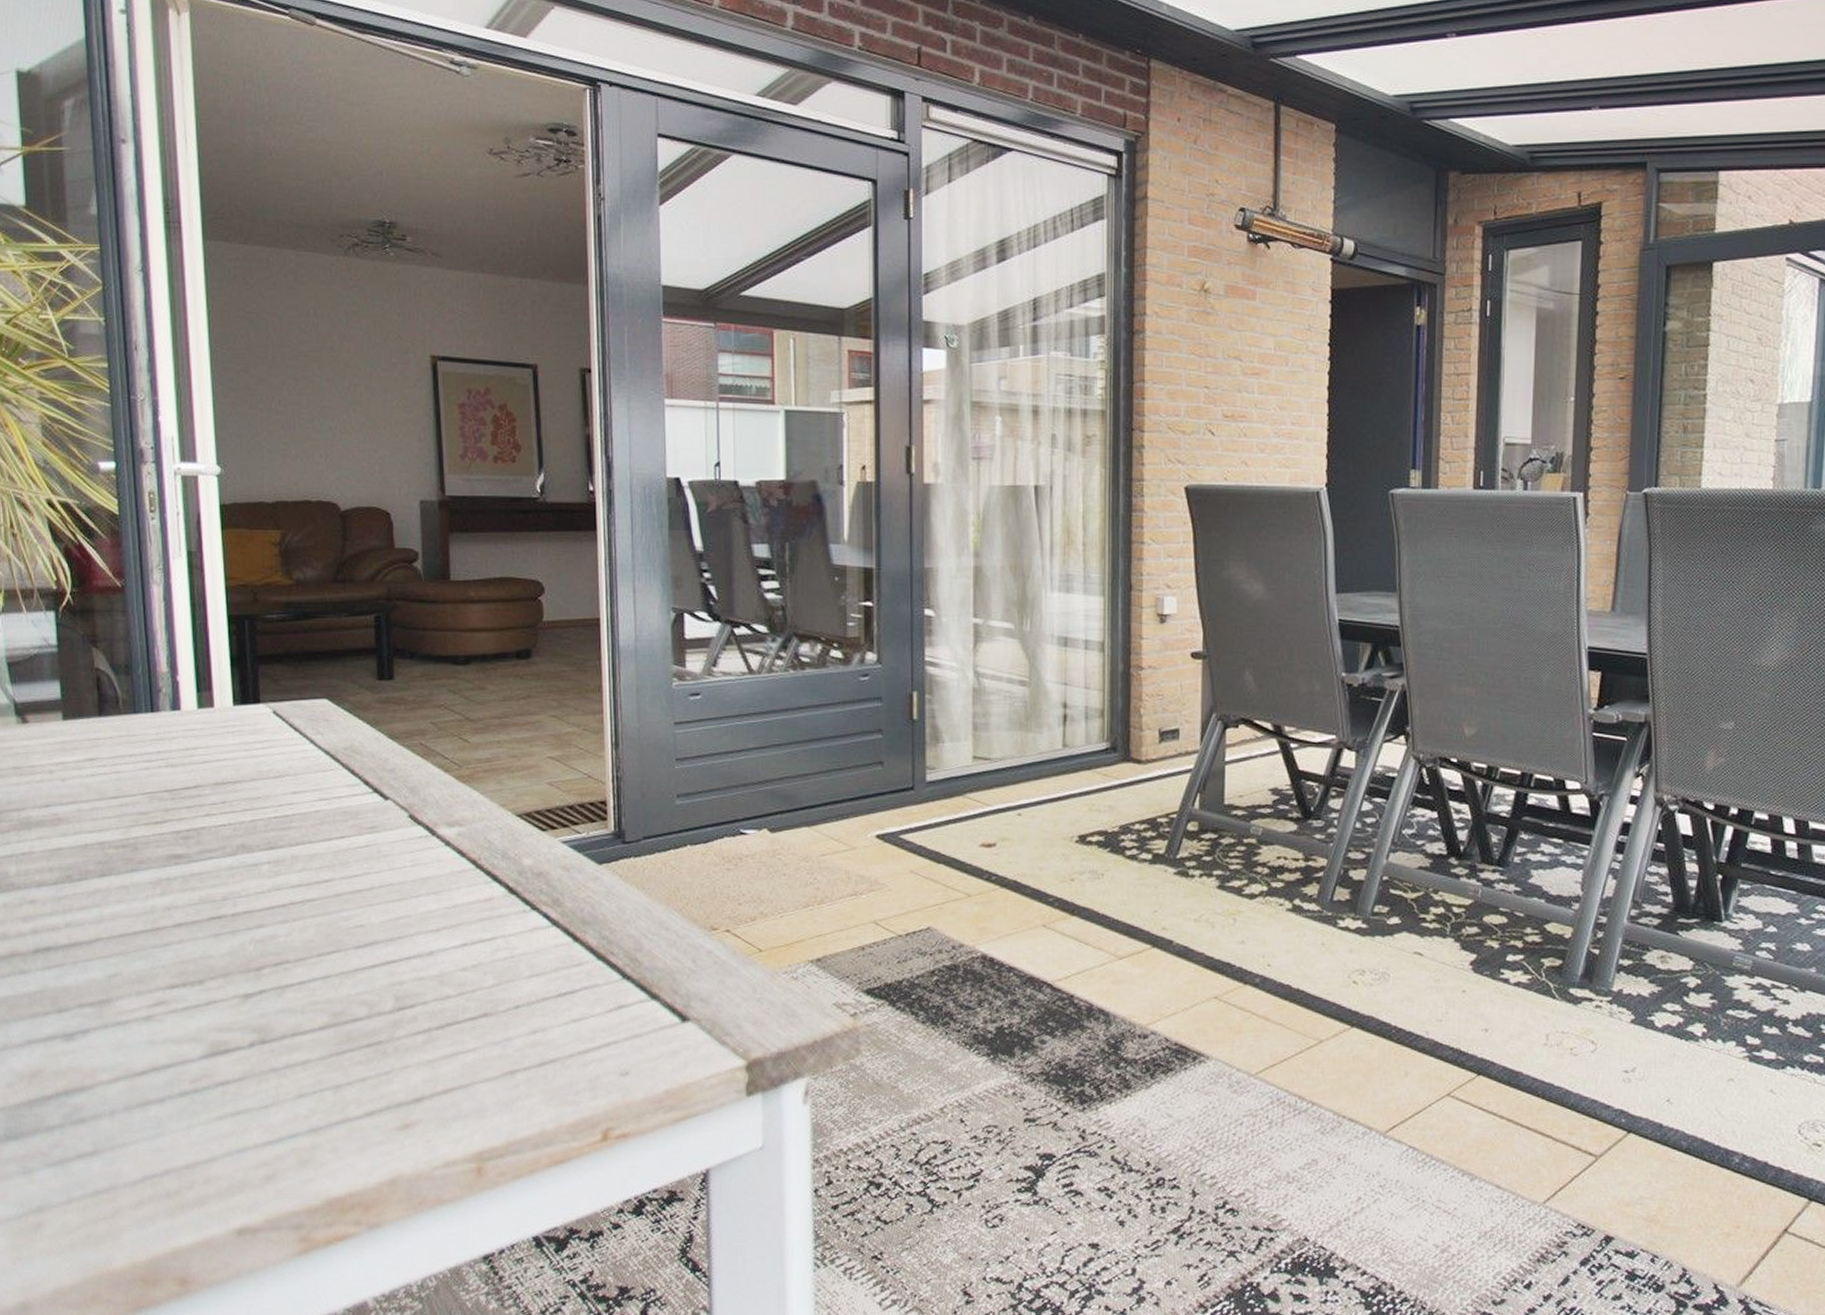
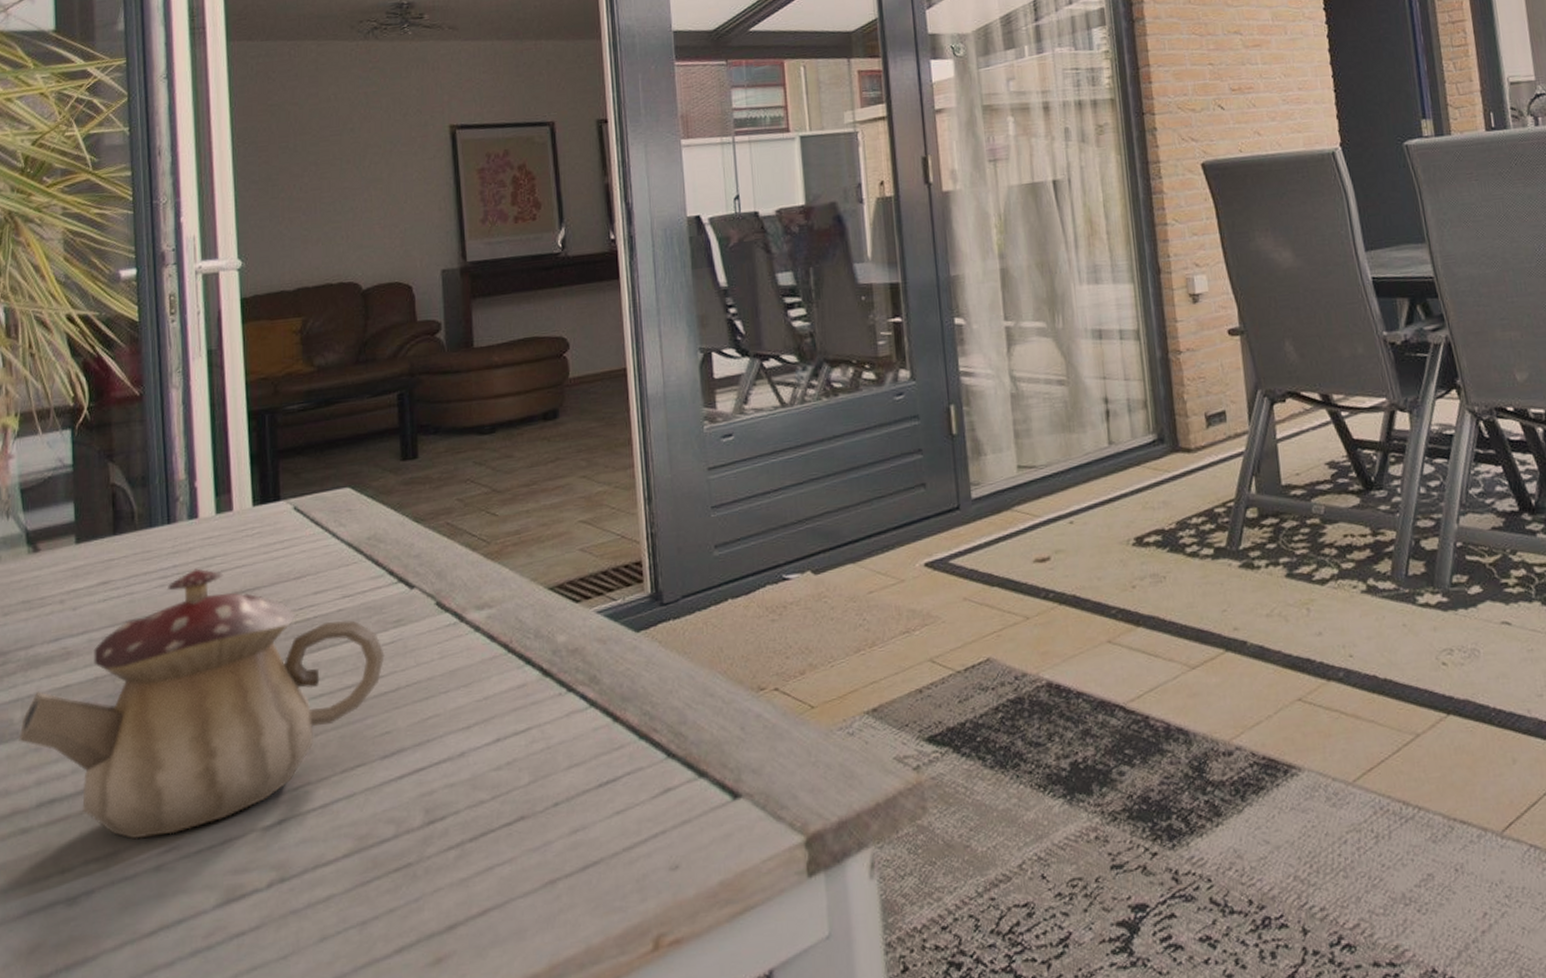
teapot: none [14,757,360,991] -> present [19,568,385,839]

